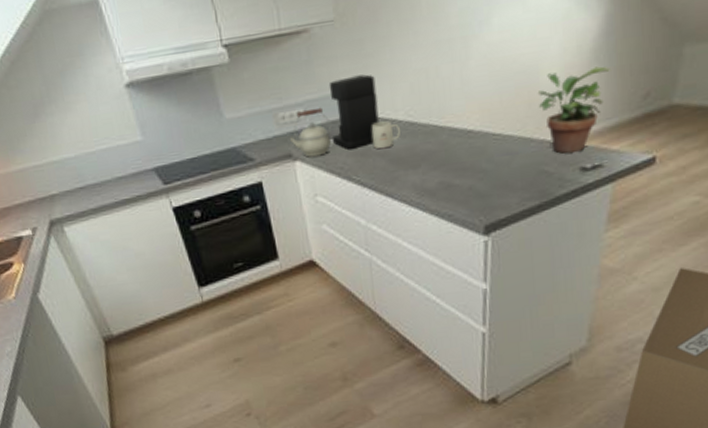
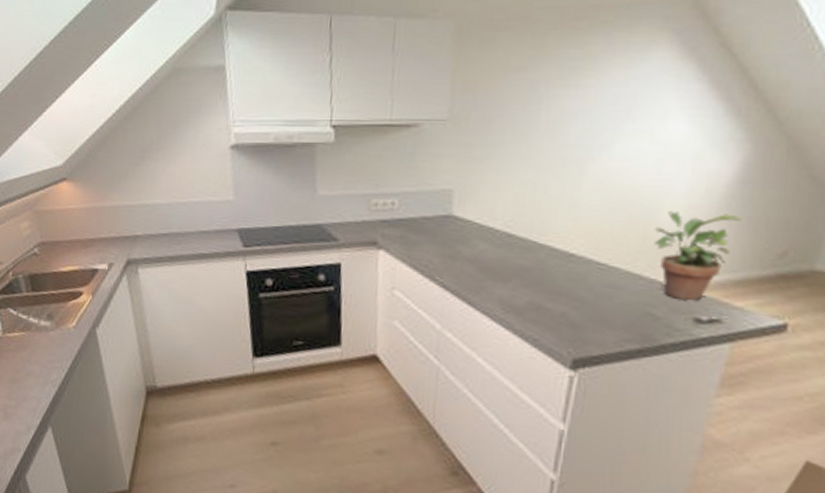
kettle: present [289,107,332,158] -> none [377,201,424,250]
coffee maker: present [328,74,379,149] -> none [421,176,478,249]
mug: present [371,121,402,150] -> none [463,227,497,256]

